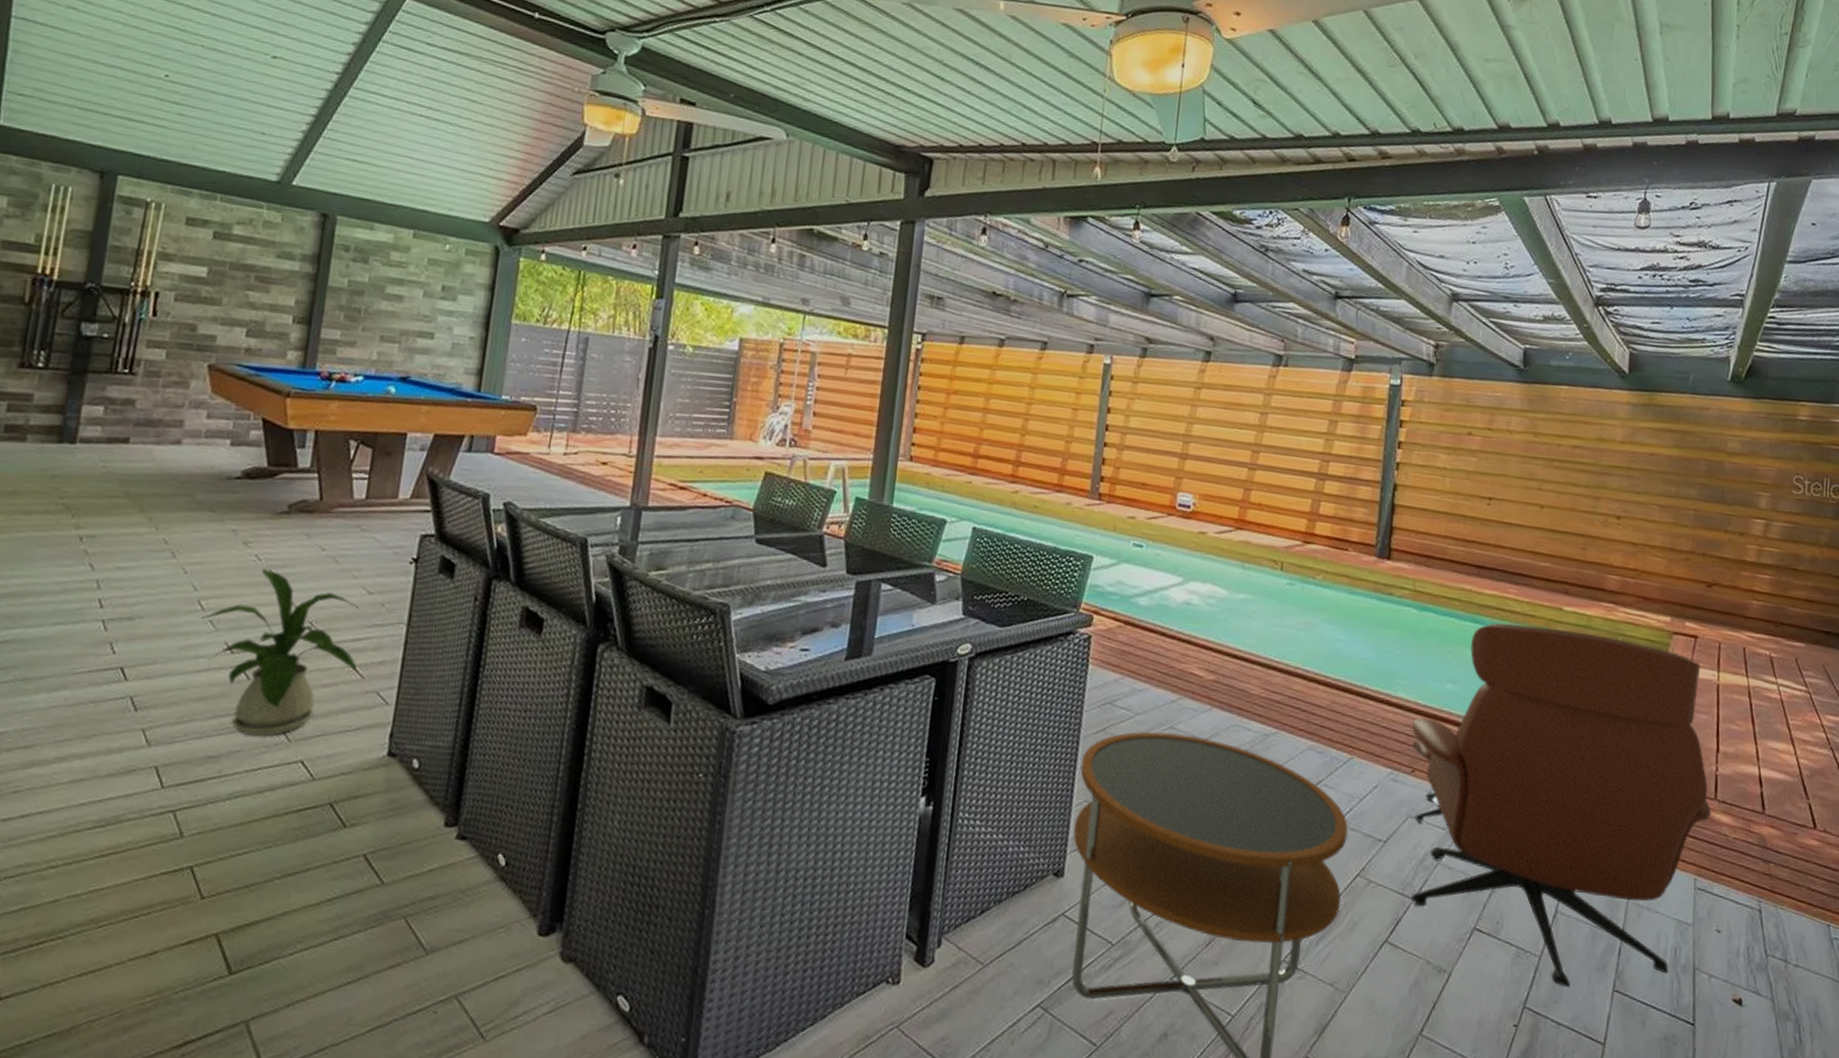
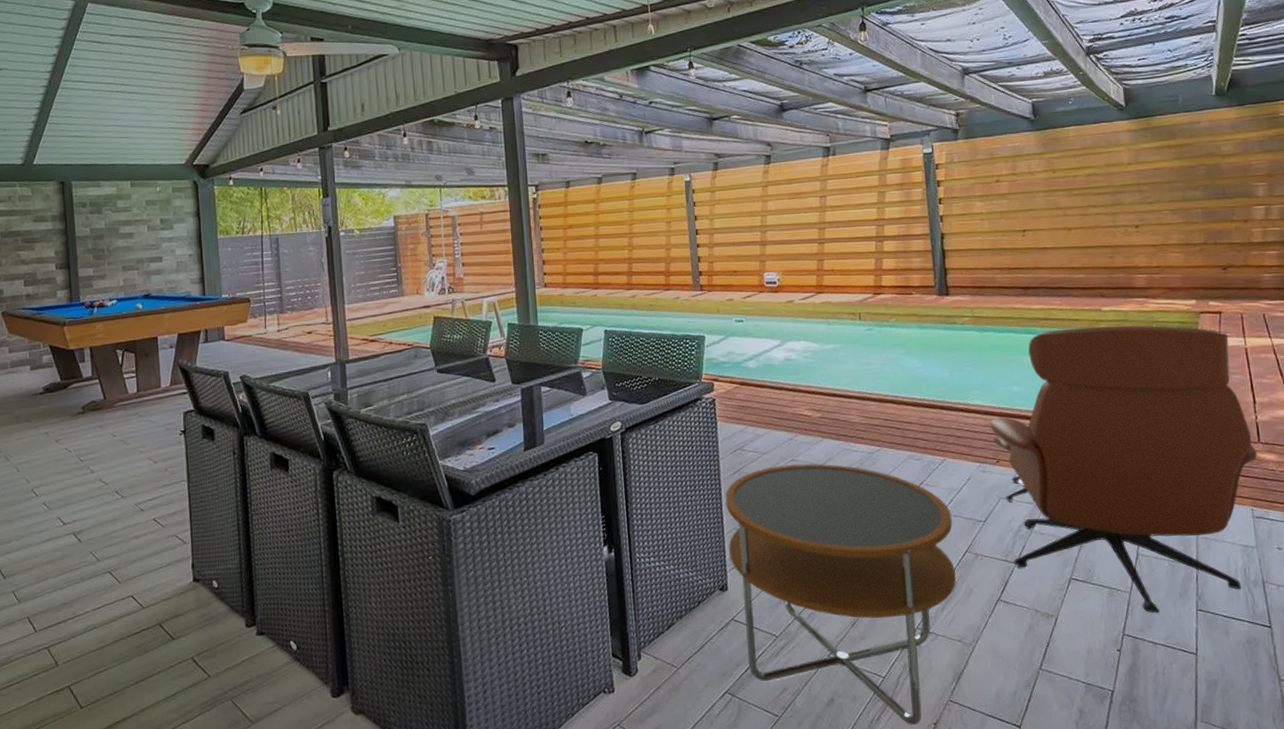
house plant: present [201,567,361,737] -> none [37,457,158,584]

